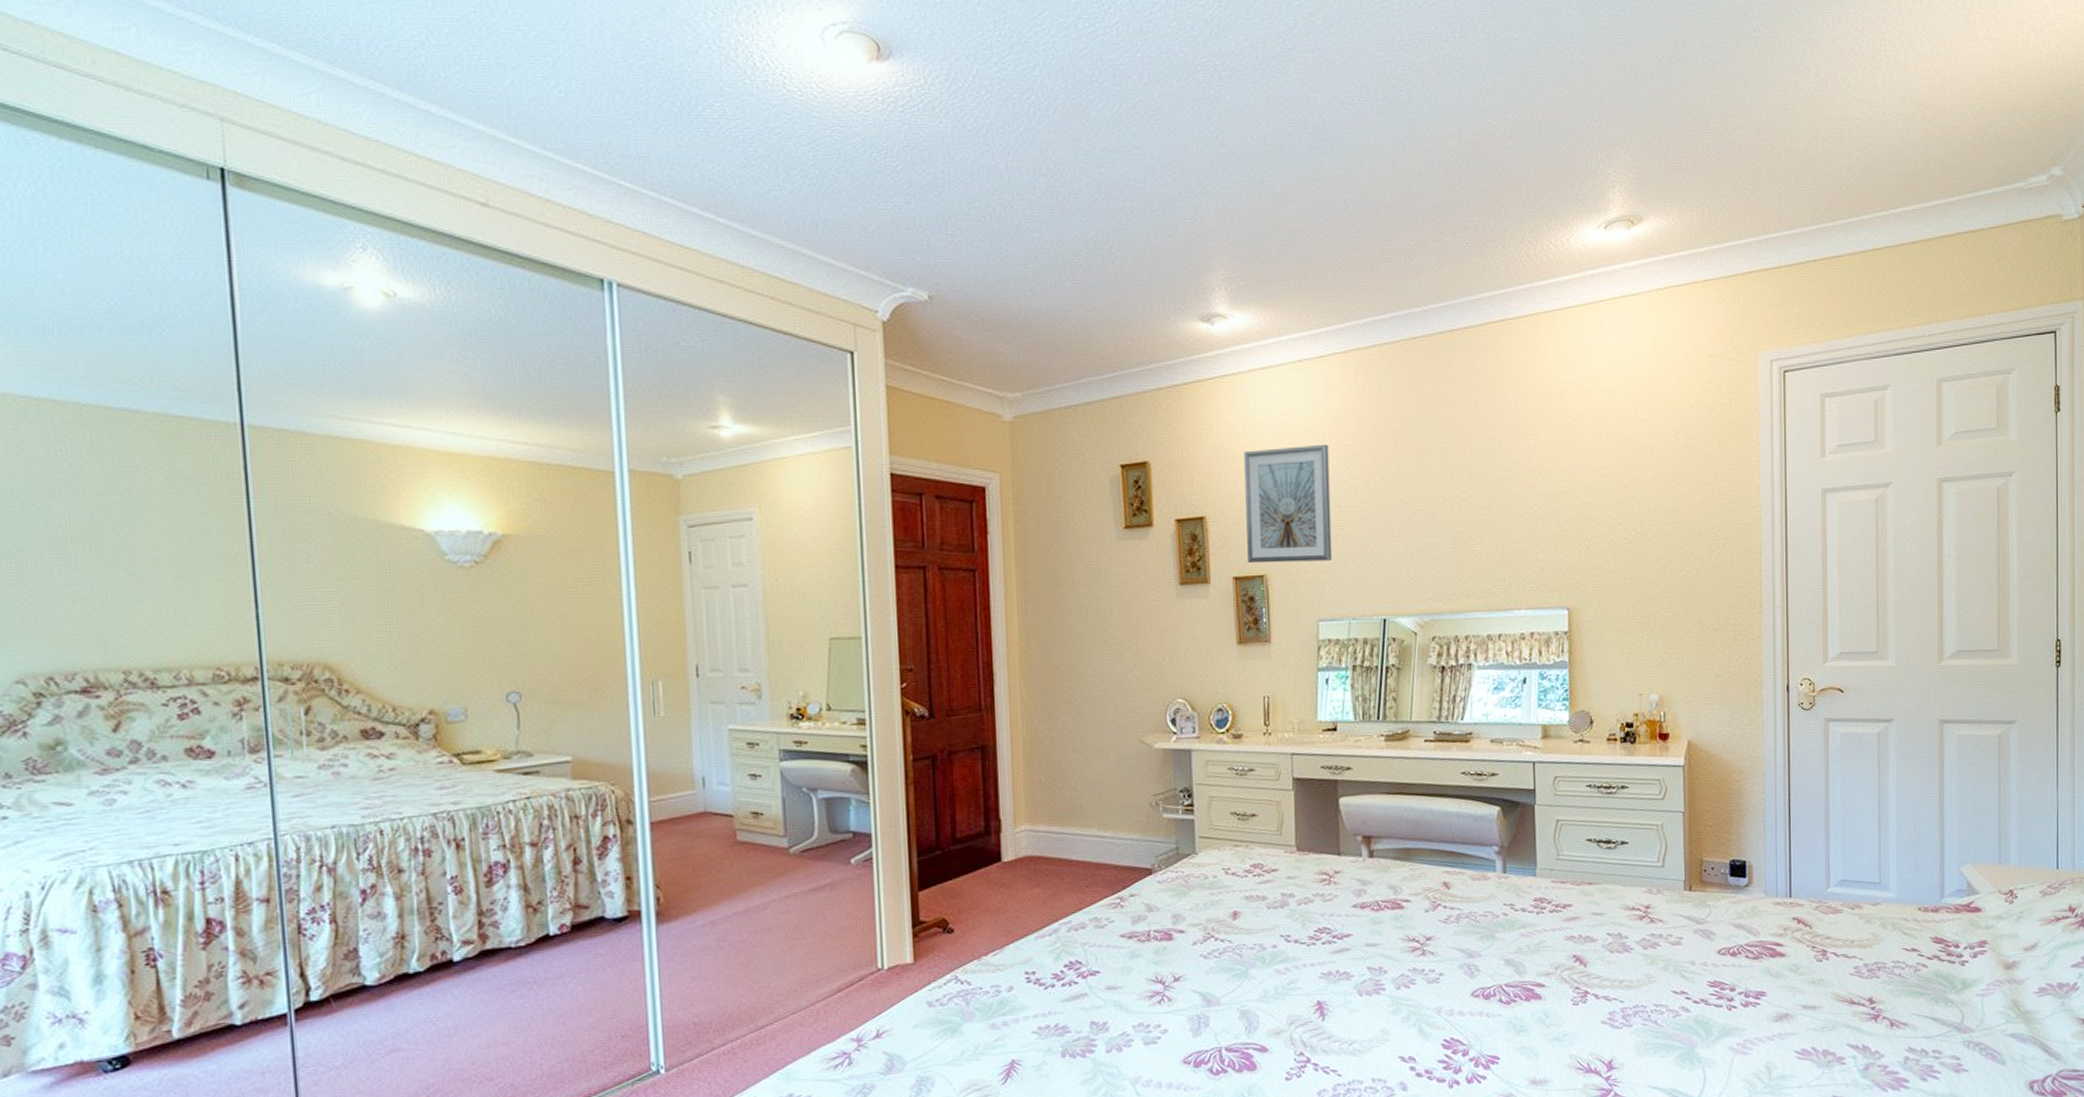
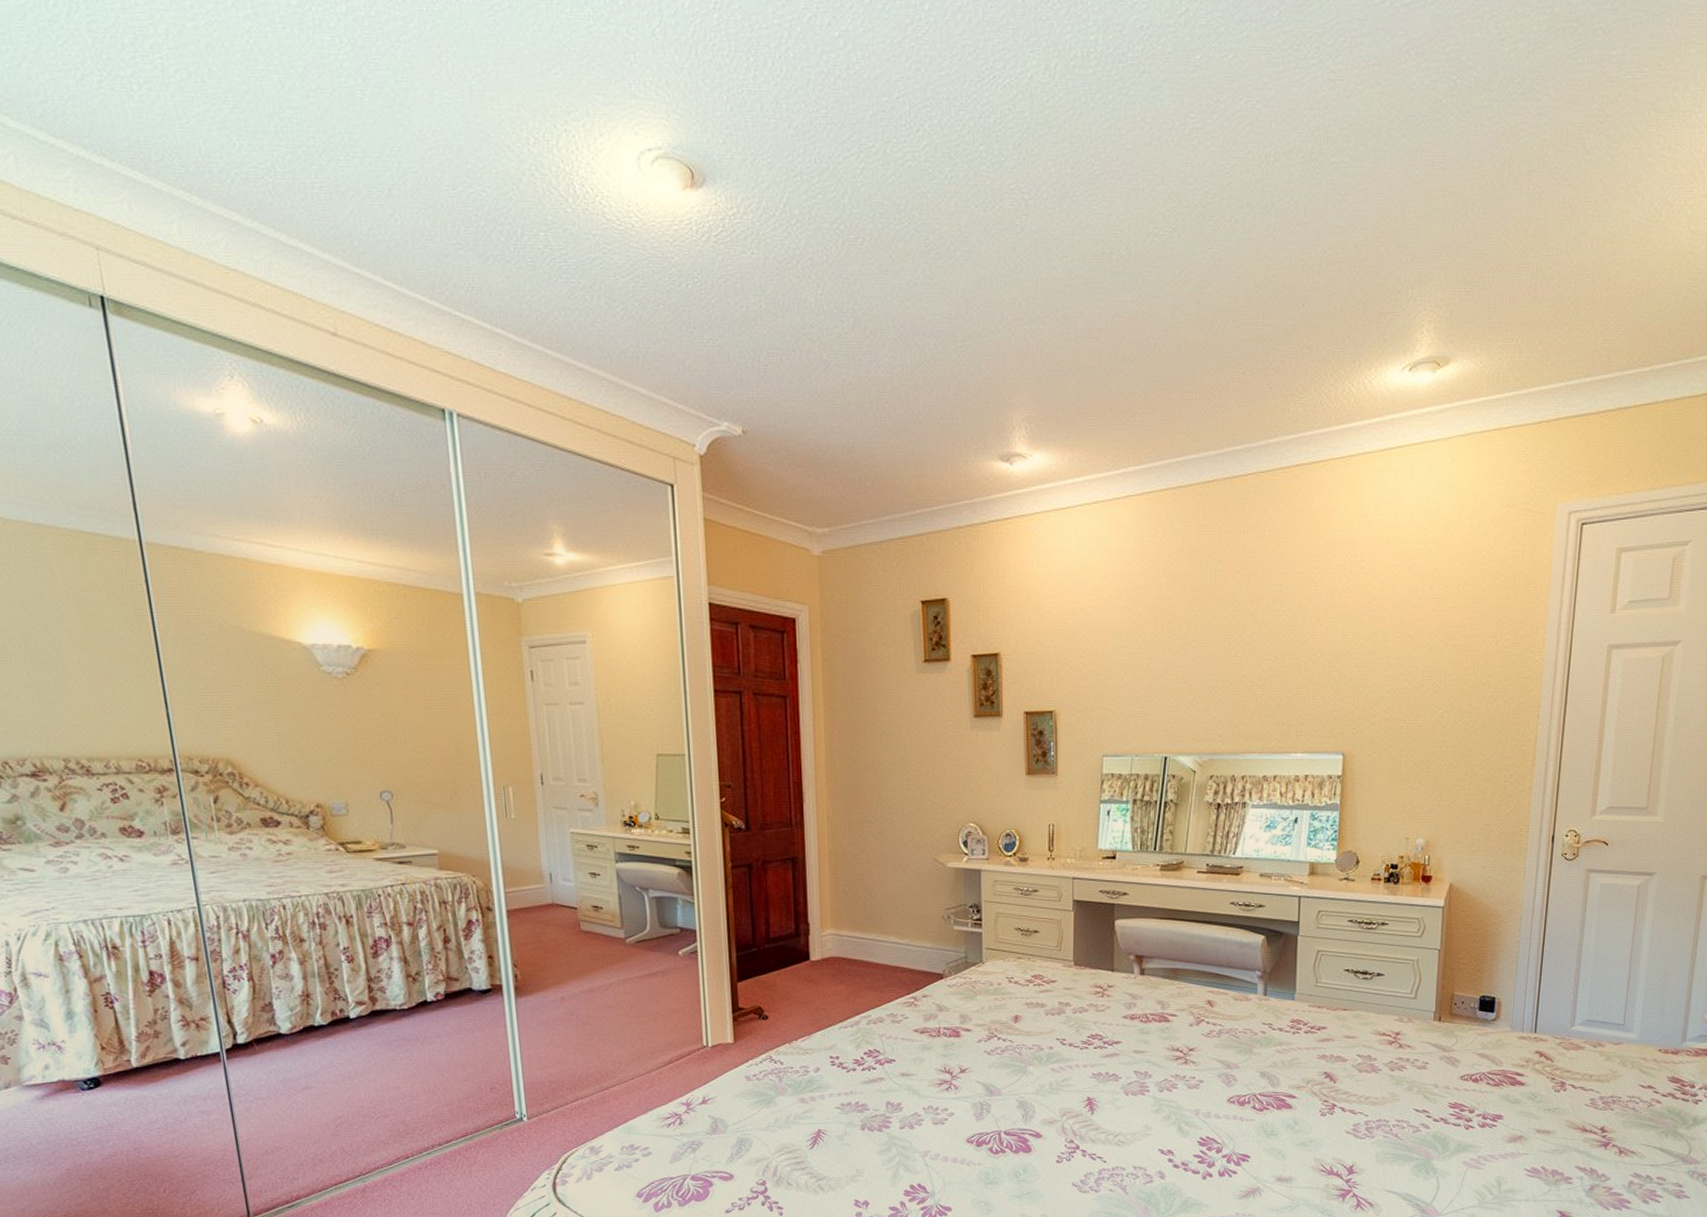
picture frame: present [1244,444,1333,564] -> none [1038,586,1120,700]

